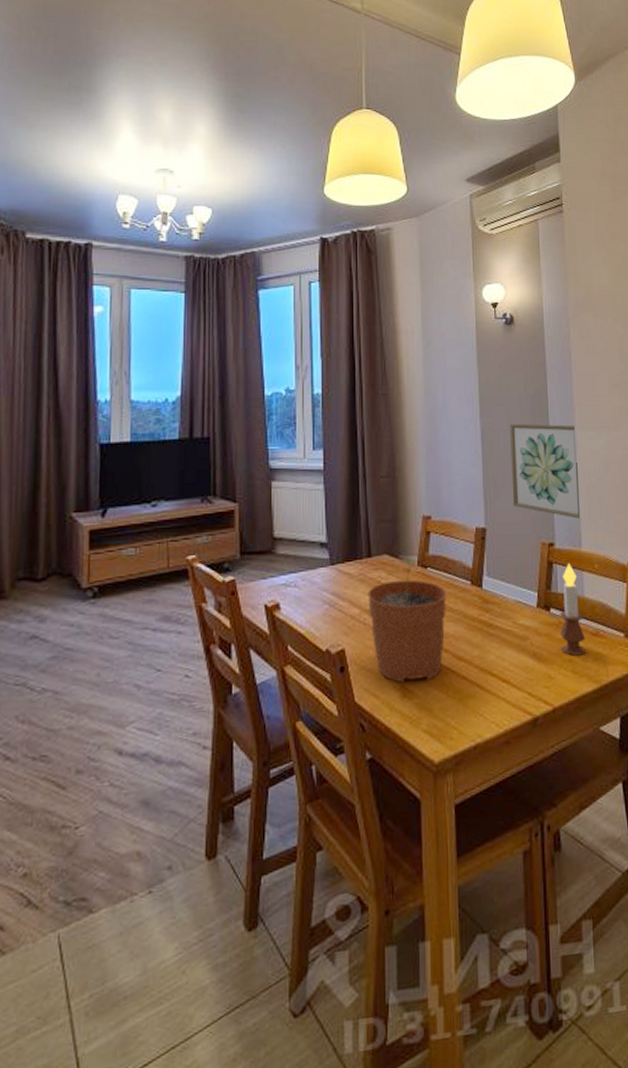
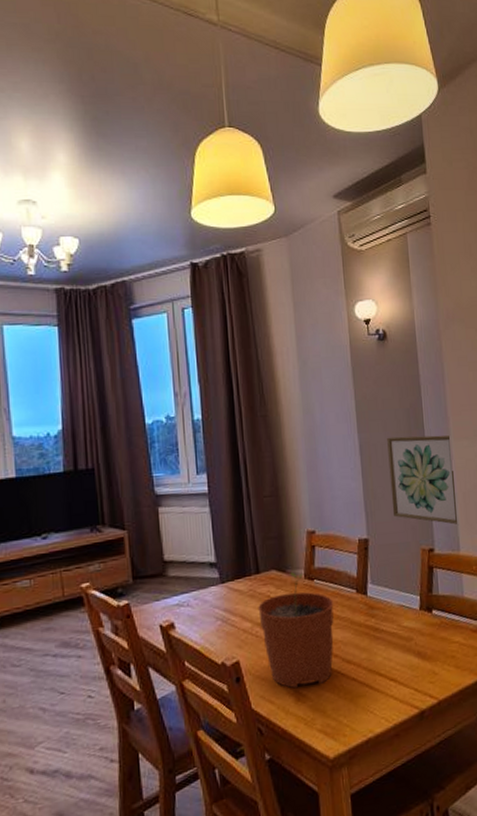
candle: present [559,563,587,656] -> none [441,566,468,652]

